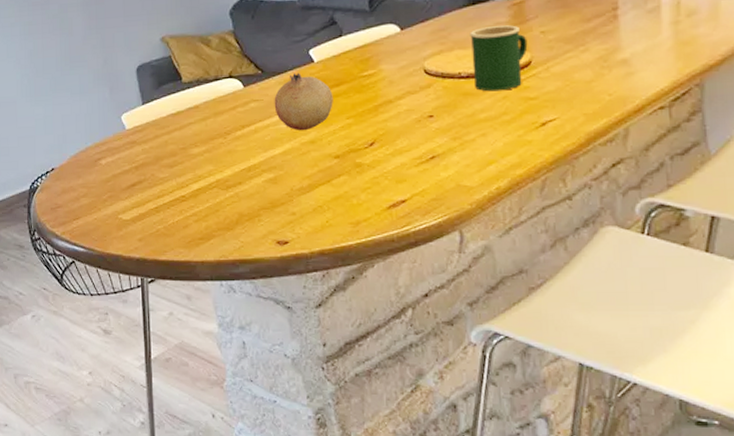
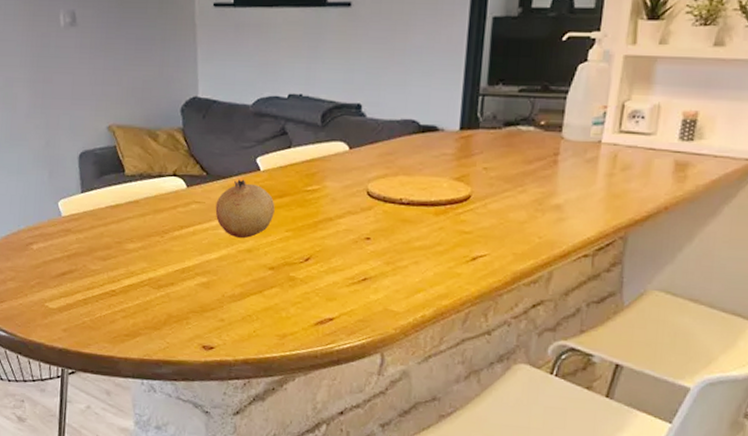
mug: present [469,25,528,92] -> none [414,156,470,222]

